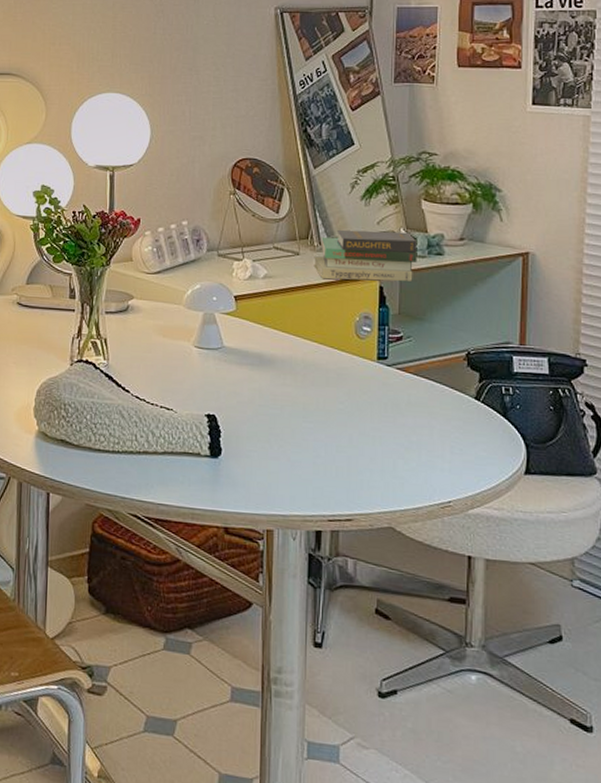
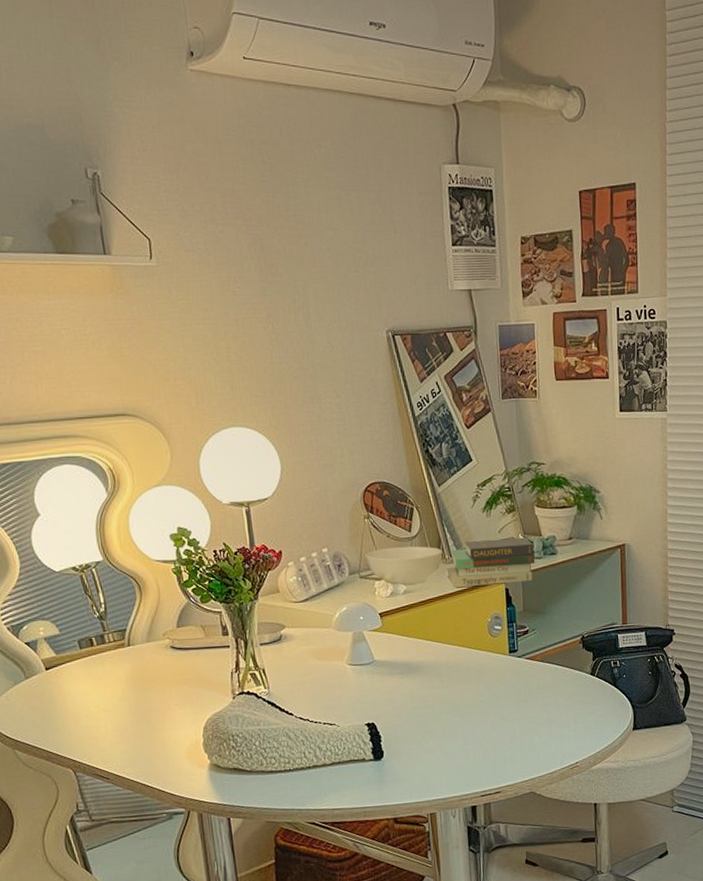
bowl: none [226,227,311,269] -> present [365,546,443,585]

